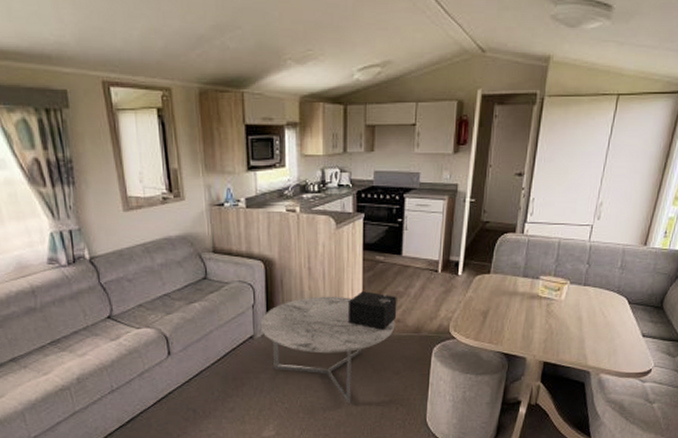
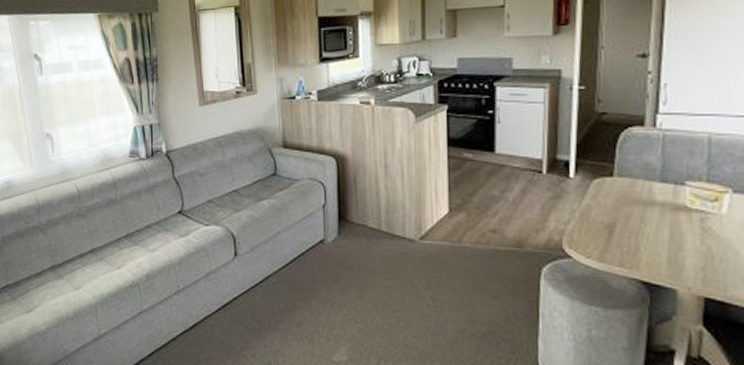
coffee table: present [260,296,395,405] -> none [331,197,491,332]
decorative box: present [347,291,397,331] -> none [431,194,492,243]

